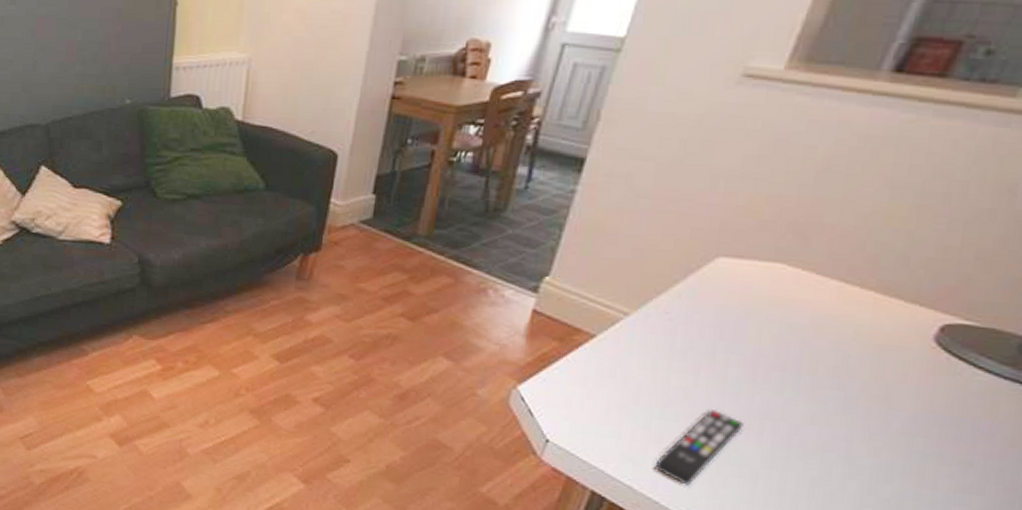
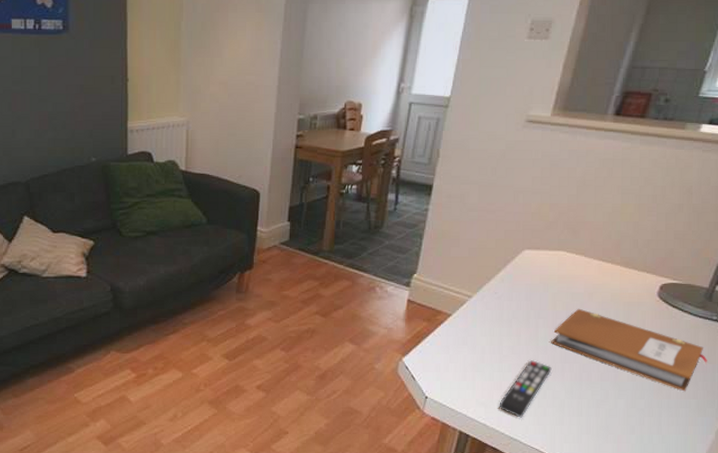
notebook: none [746,346,1010,483] -> present [551,308,707,392]

